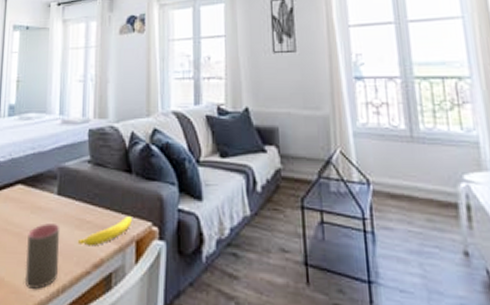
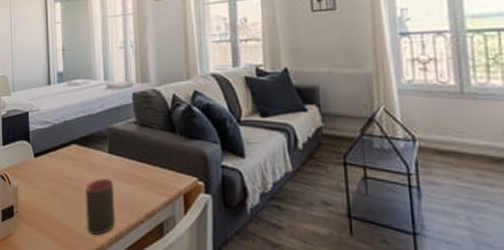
banana: present [77,216,132,246] -> none [130,172,179,199]

